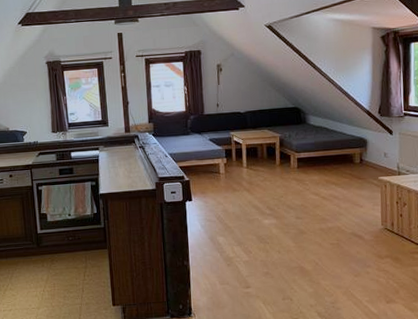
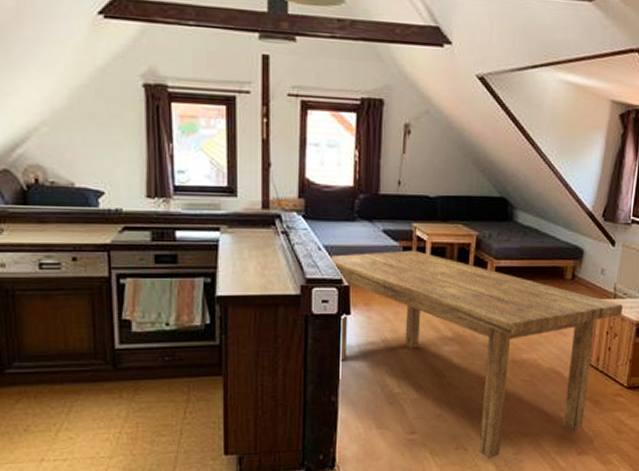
dining table: none [173,151,408,307] -> present [329,250,623,458]

